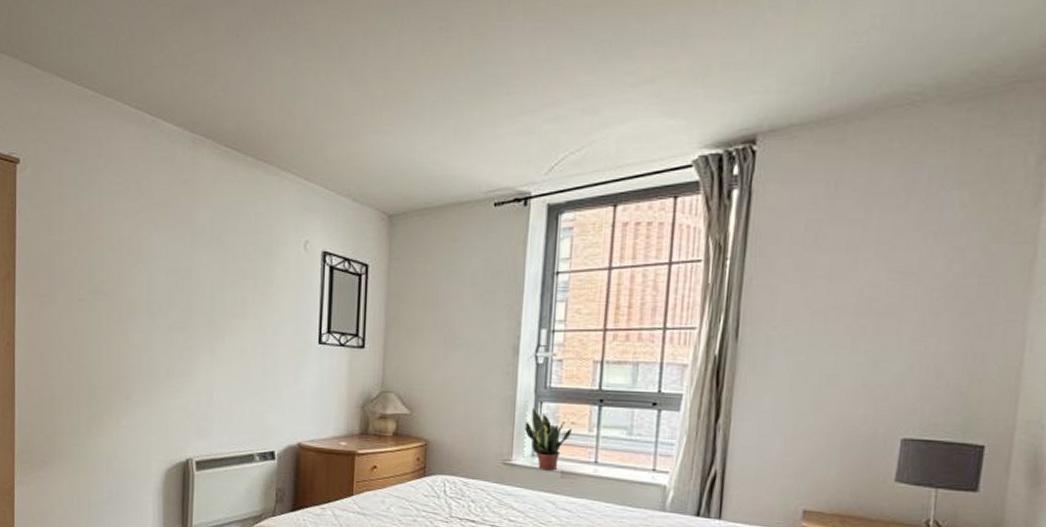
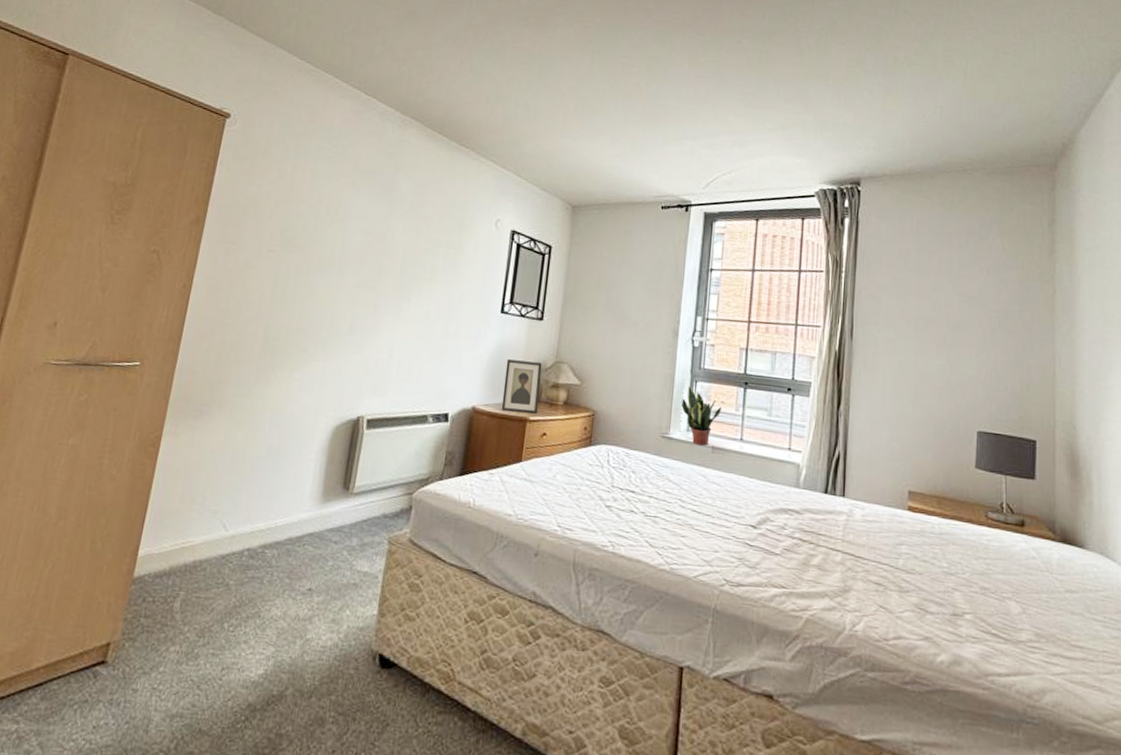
picture frame: none [327,392,367,447] -> present [501,359,542,414]

